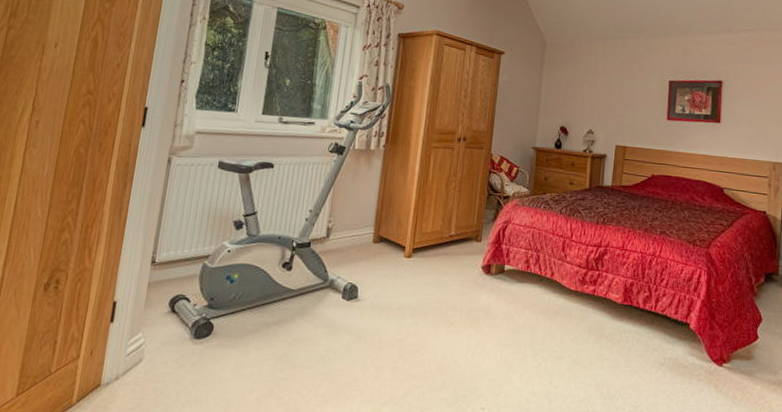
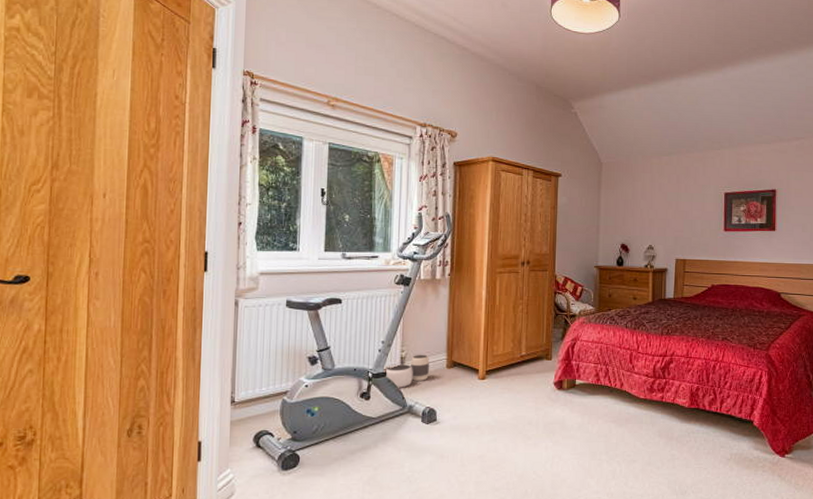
waste basket: none [308,226,356,260] -> present [384,354,429,388]

